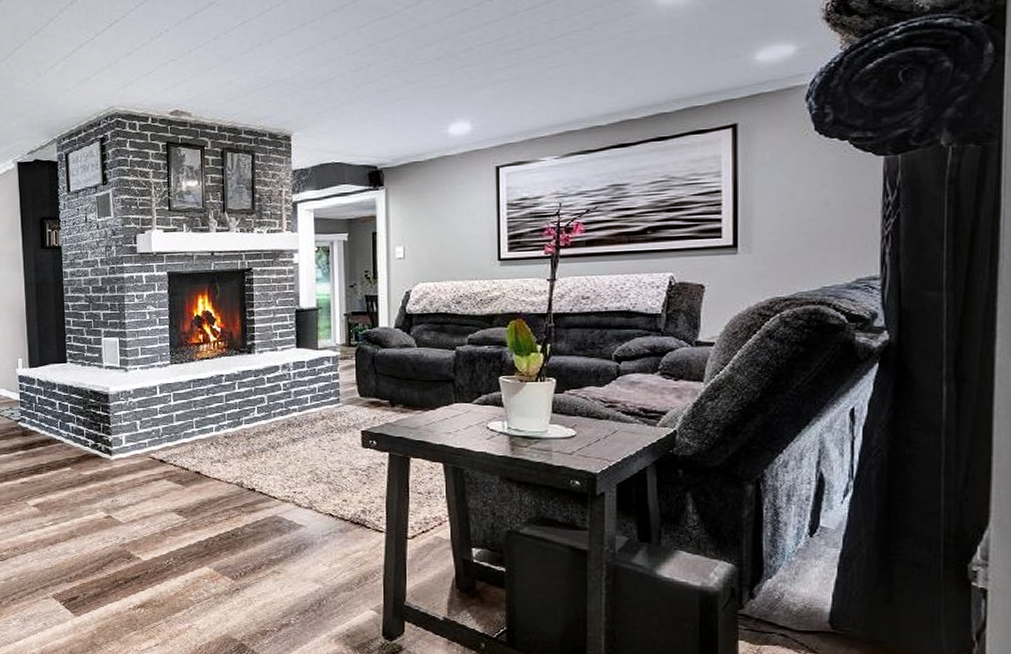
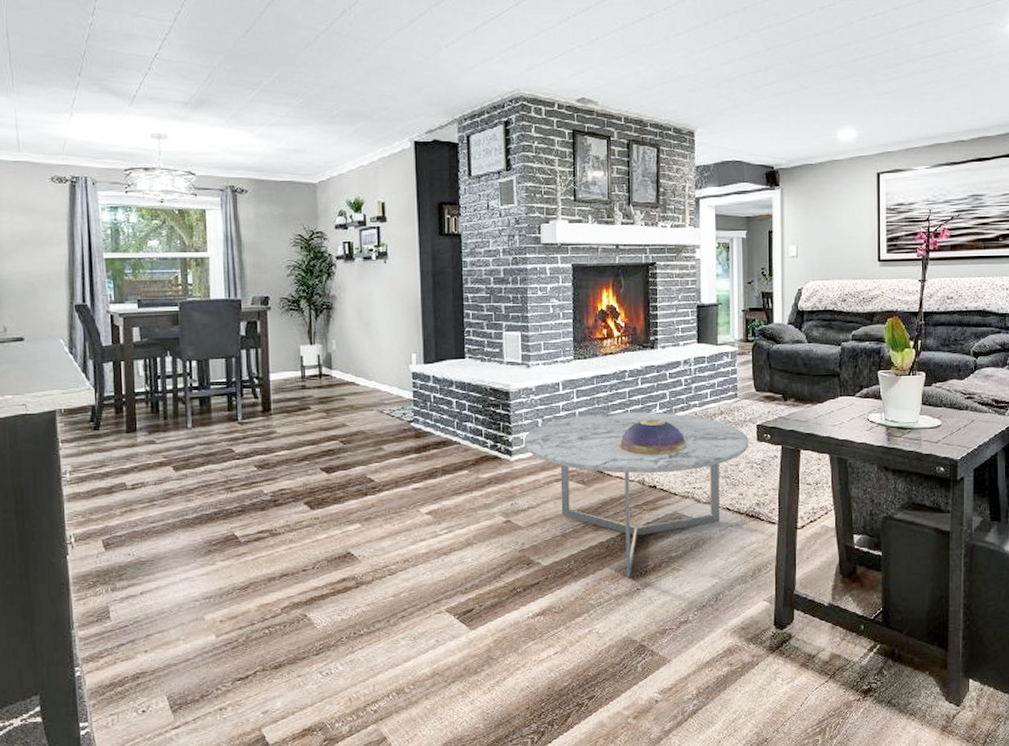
coffee table: none [122,415,353,578] -> present [523,412,749,578]
decorative bowl: none [217,423,286,459] -> present [620,419,686,456]

